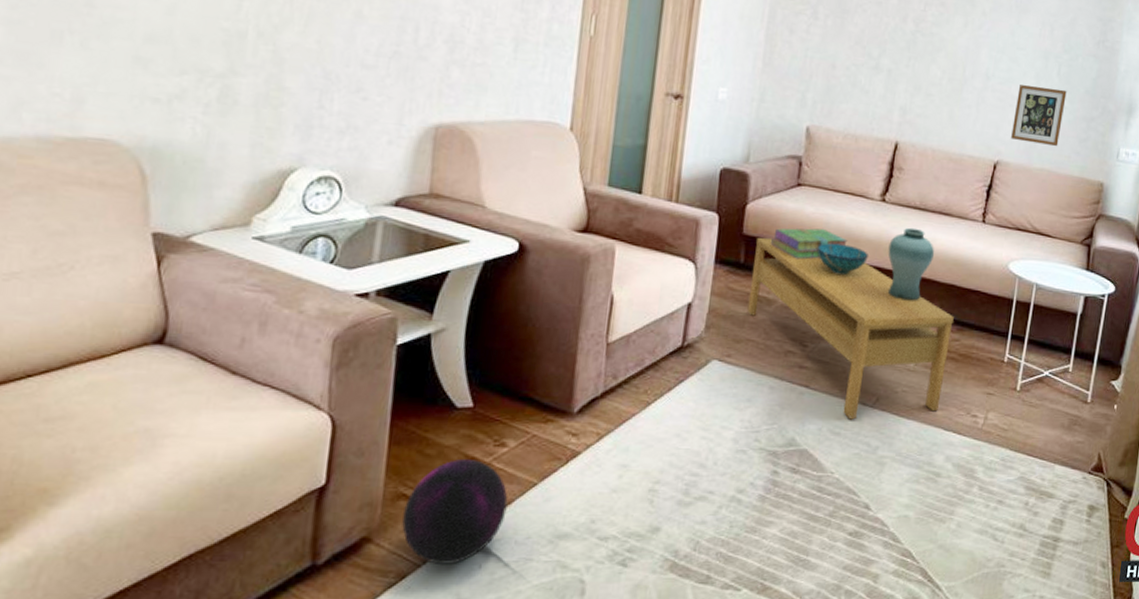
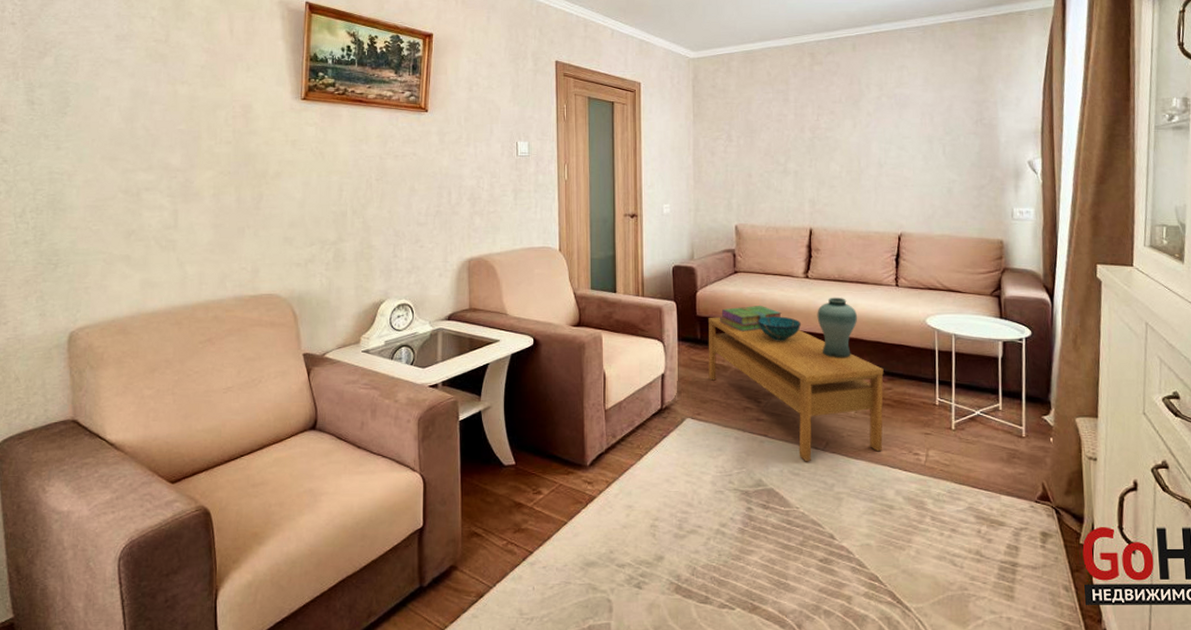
ball: present [402,458,508,564] -> none [477,504,548,586]
picture frame: present [1011,85,1067,147] -> none [909,166,955,215]

